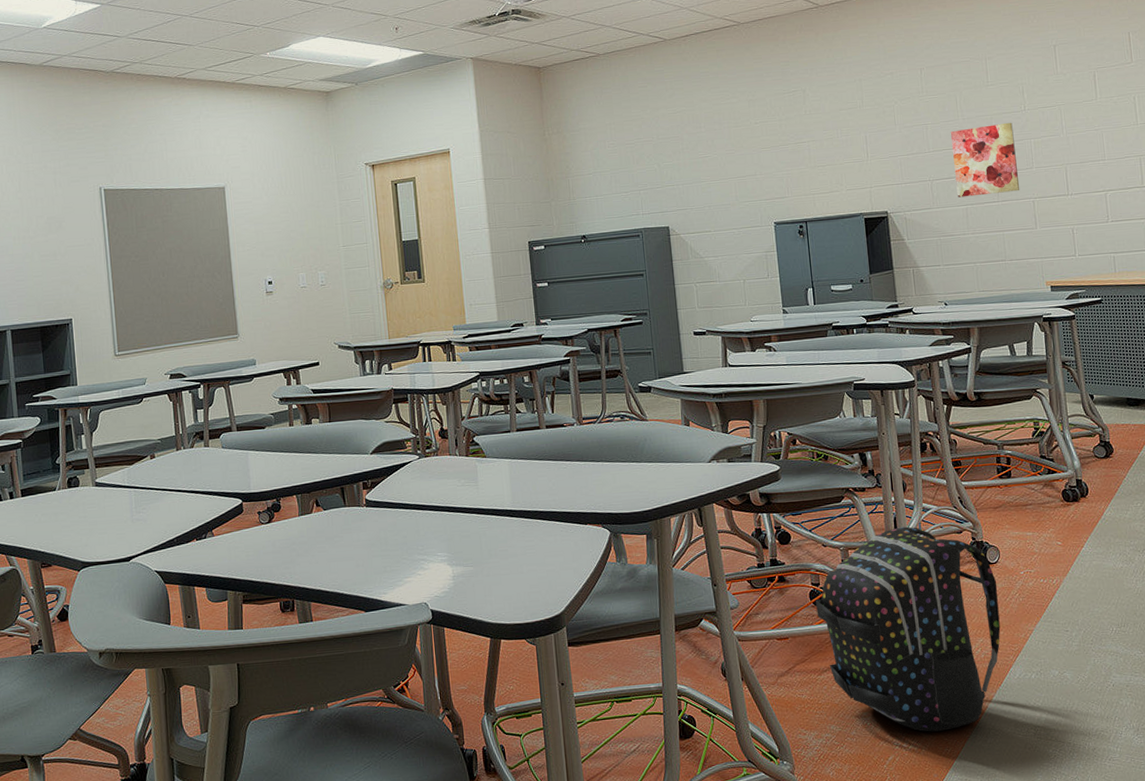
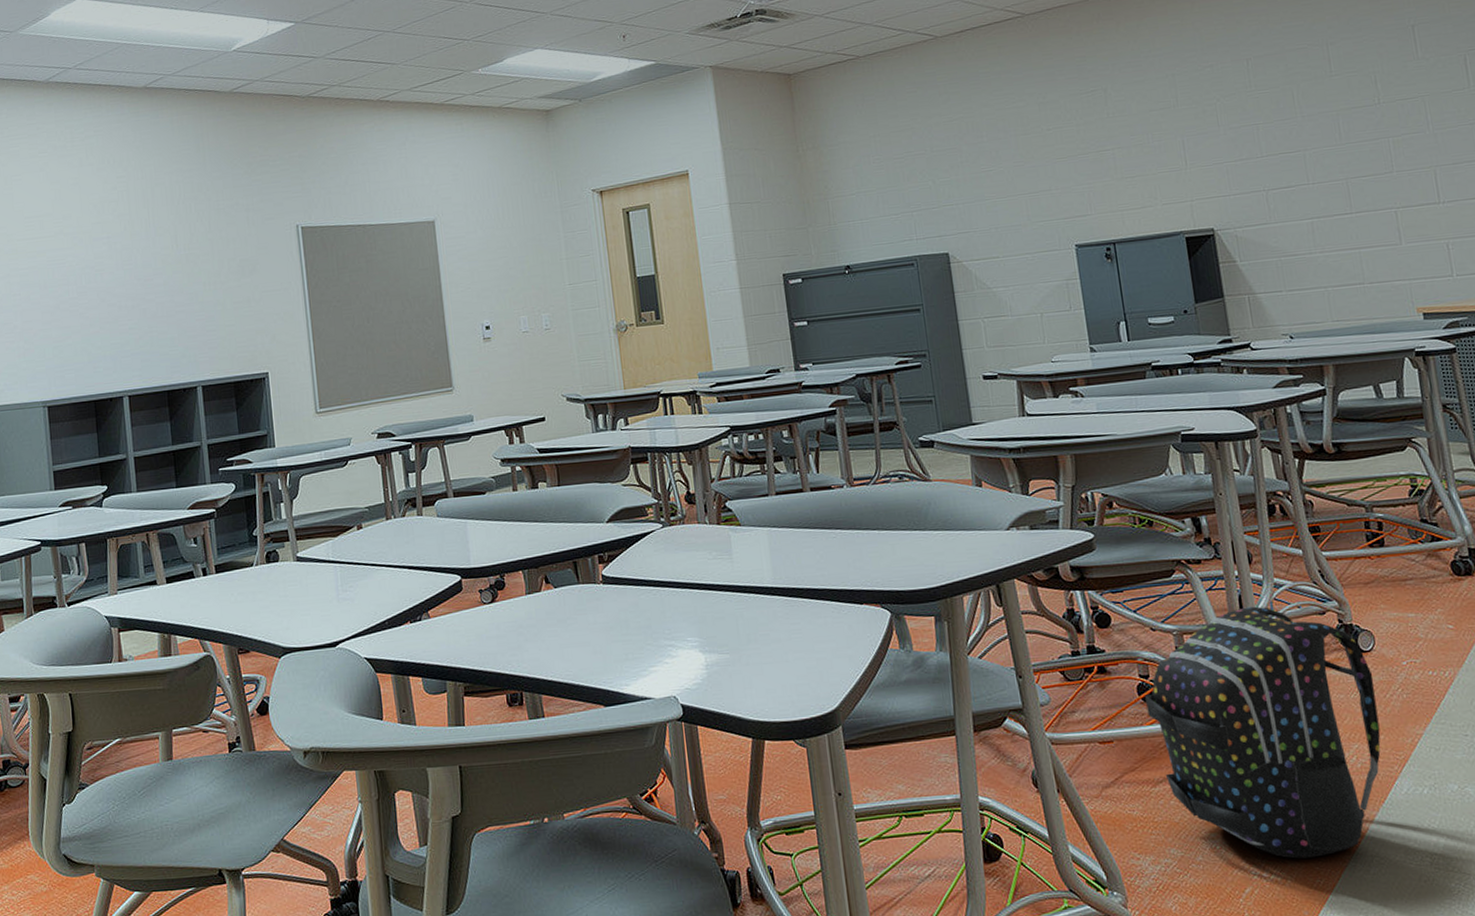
wall art: present [950,122,1020,198] -> none [1287,118,1378,210]

